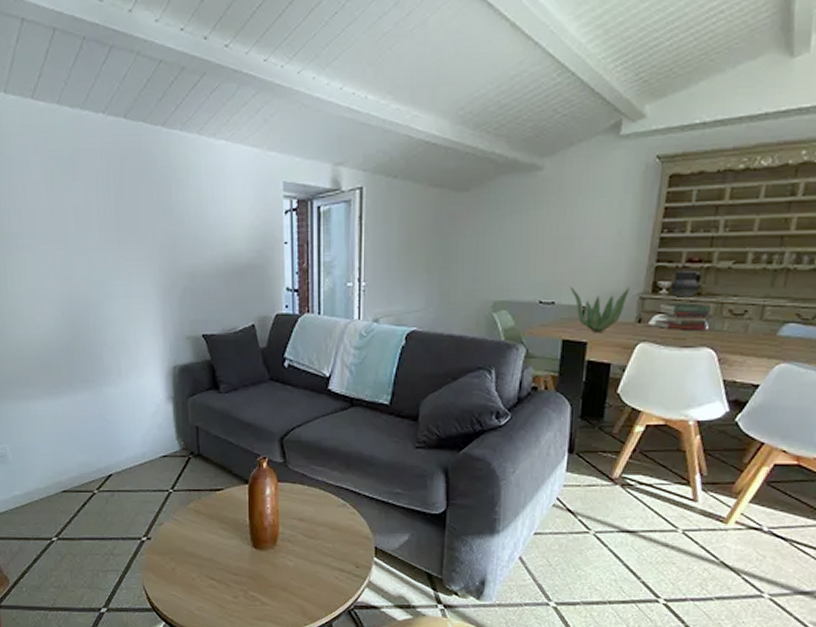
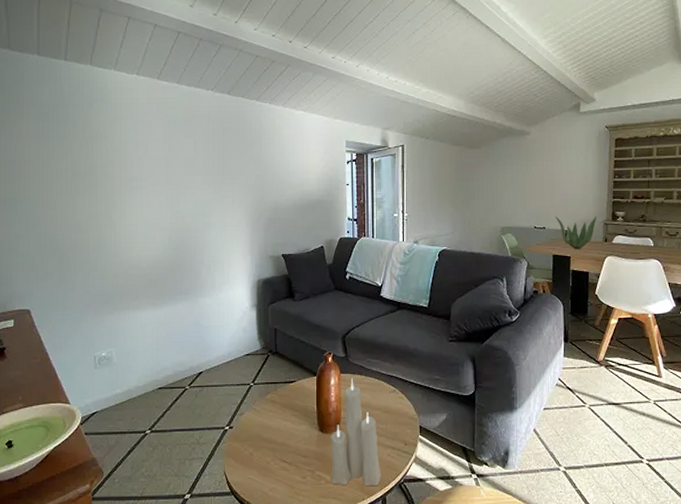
candle: none [267,487,327,612] -> present [331,378,381,487]
books: present [654,302,710,330] -> none [616,227,653,247]
ceramic jug: present [670,271,703,298] -> none [624,205,645,223]

